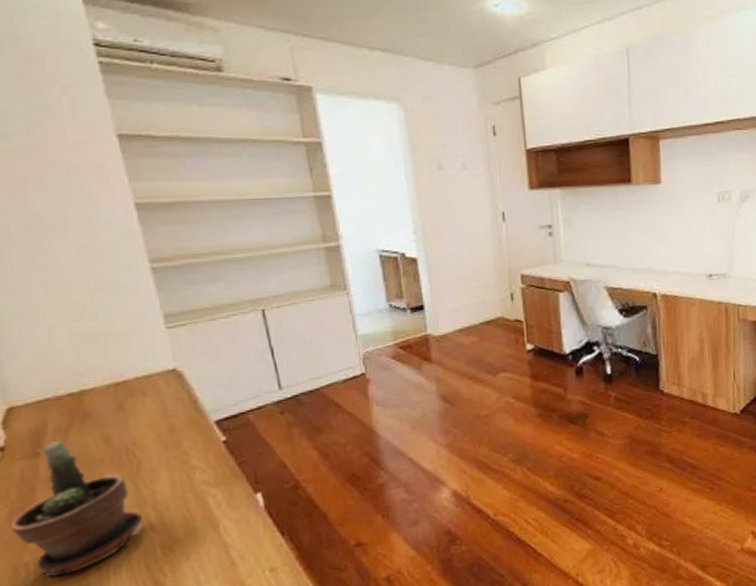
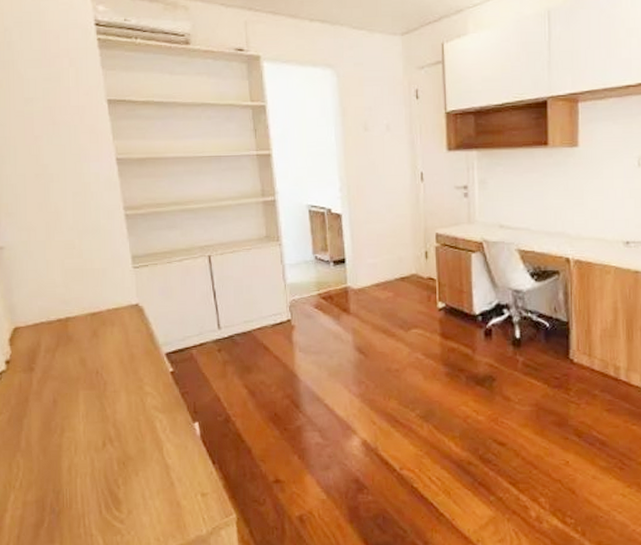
potted plant: present [10,440,144,577] -> none [9,358,105,476]

